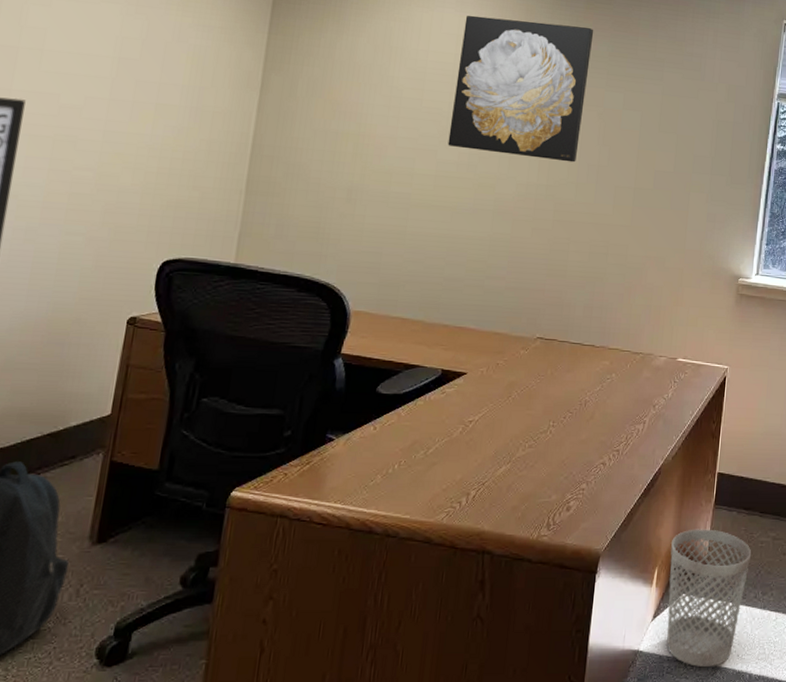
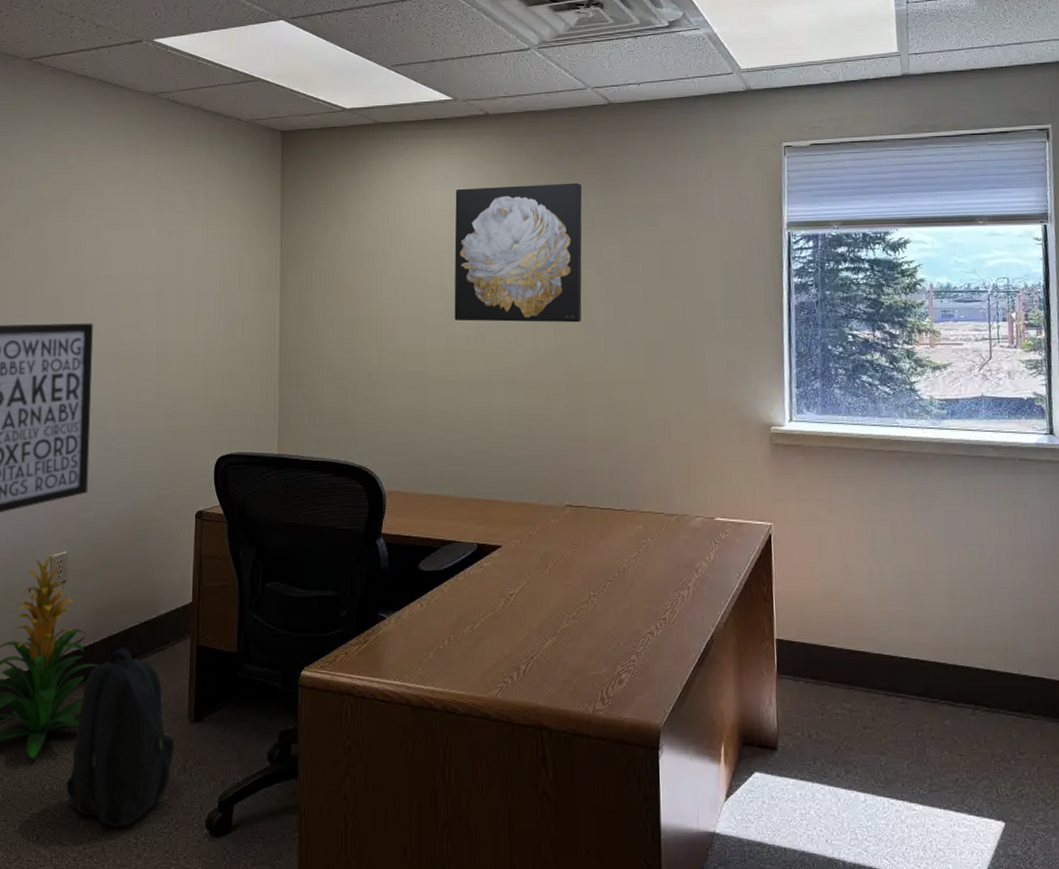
wastebasket: present [666,529,752,668] -> none [735,701,827,853]

